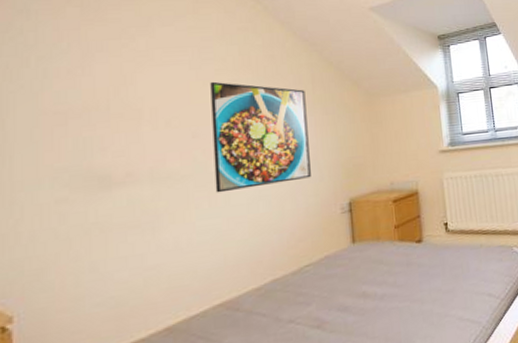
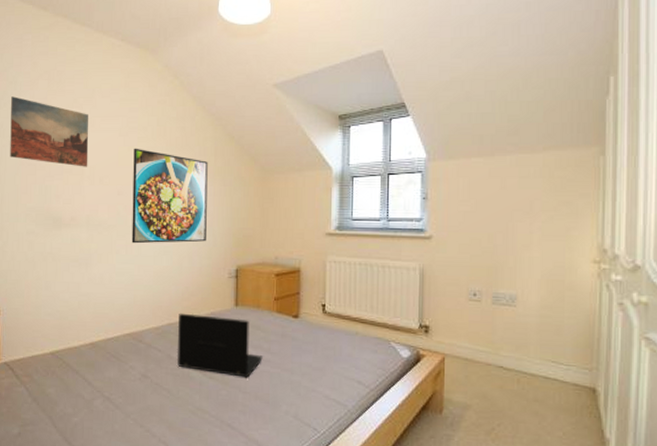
wall art: none [22,28,148,110] -> present [10,96,89,167]
laptop: none [284,256,389,329] -> present [176,313,263,378]

